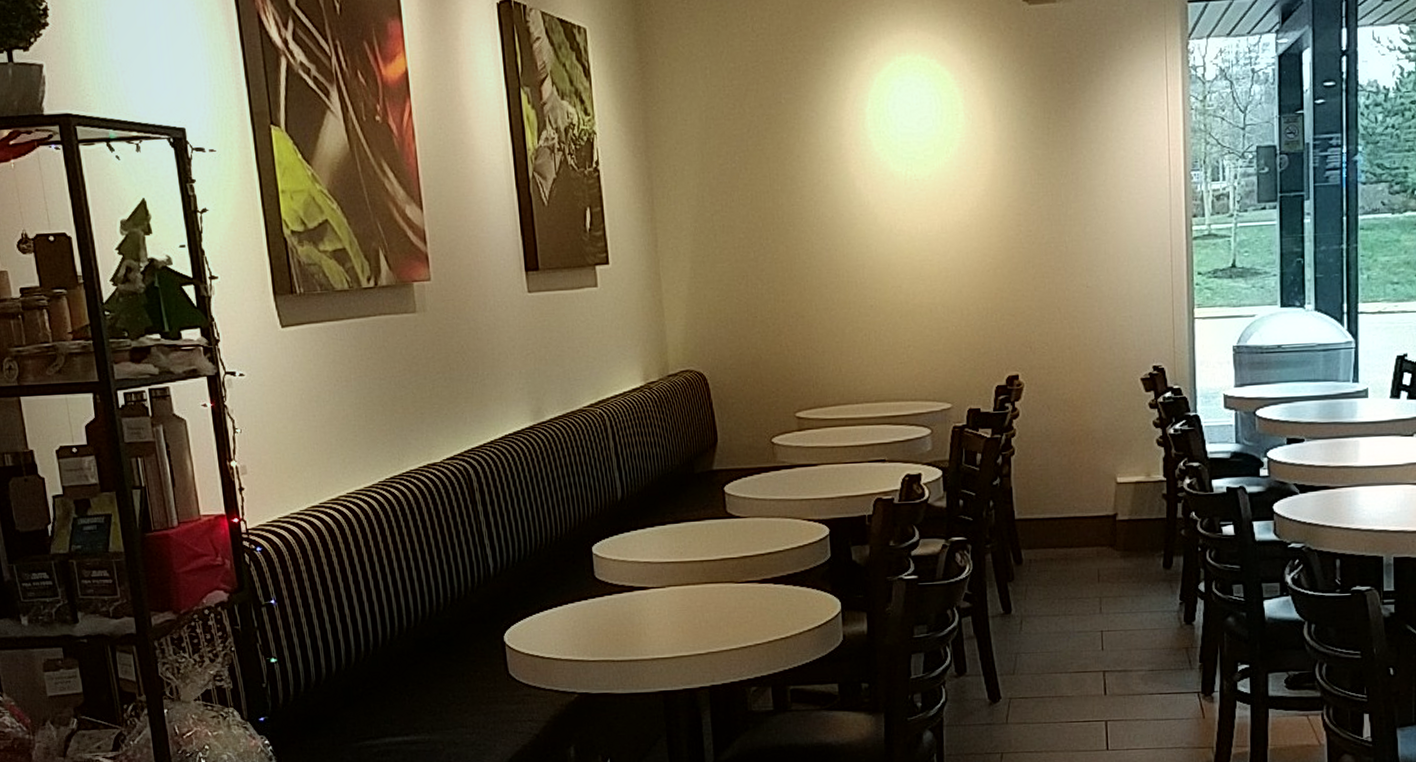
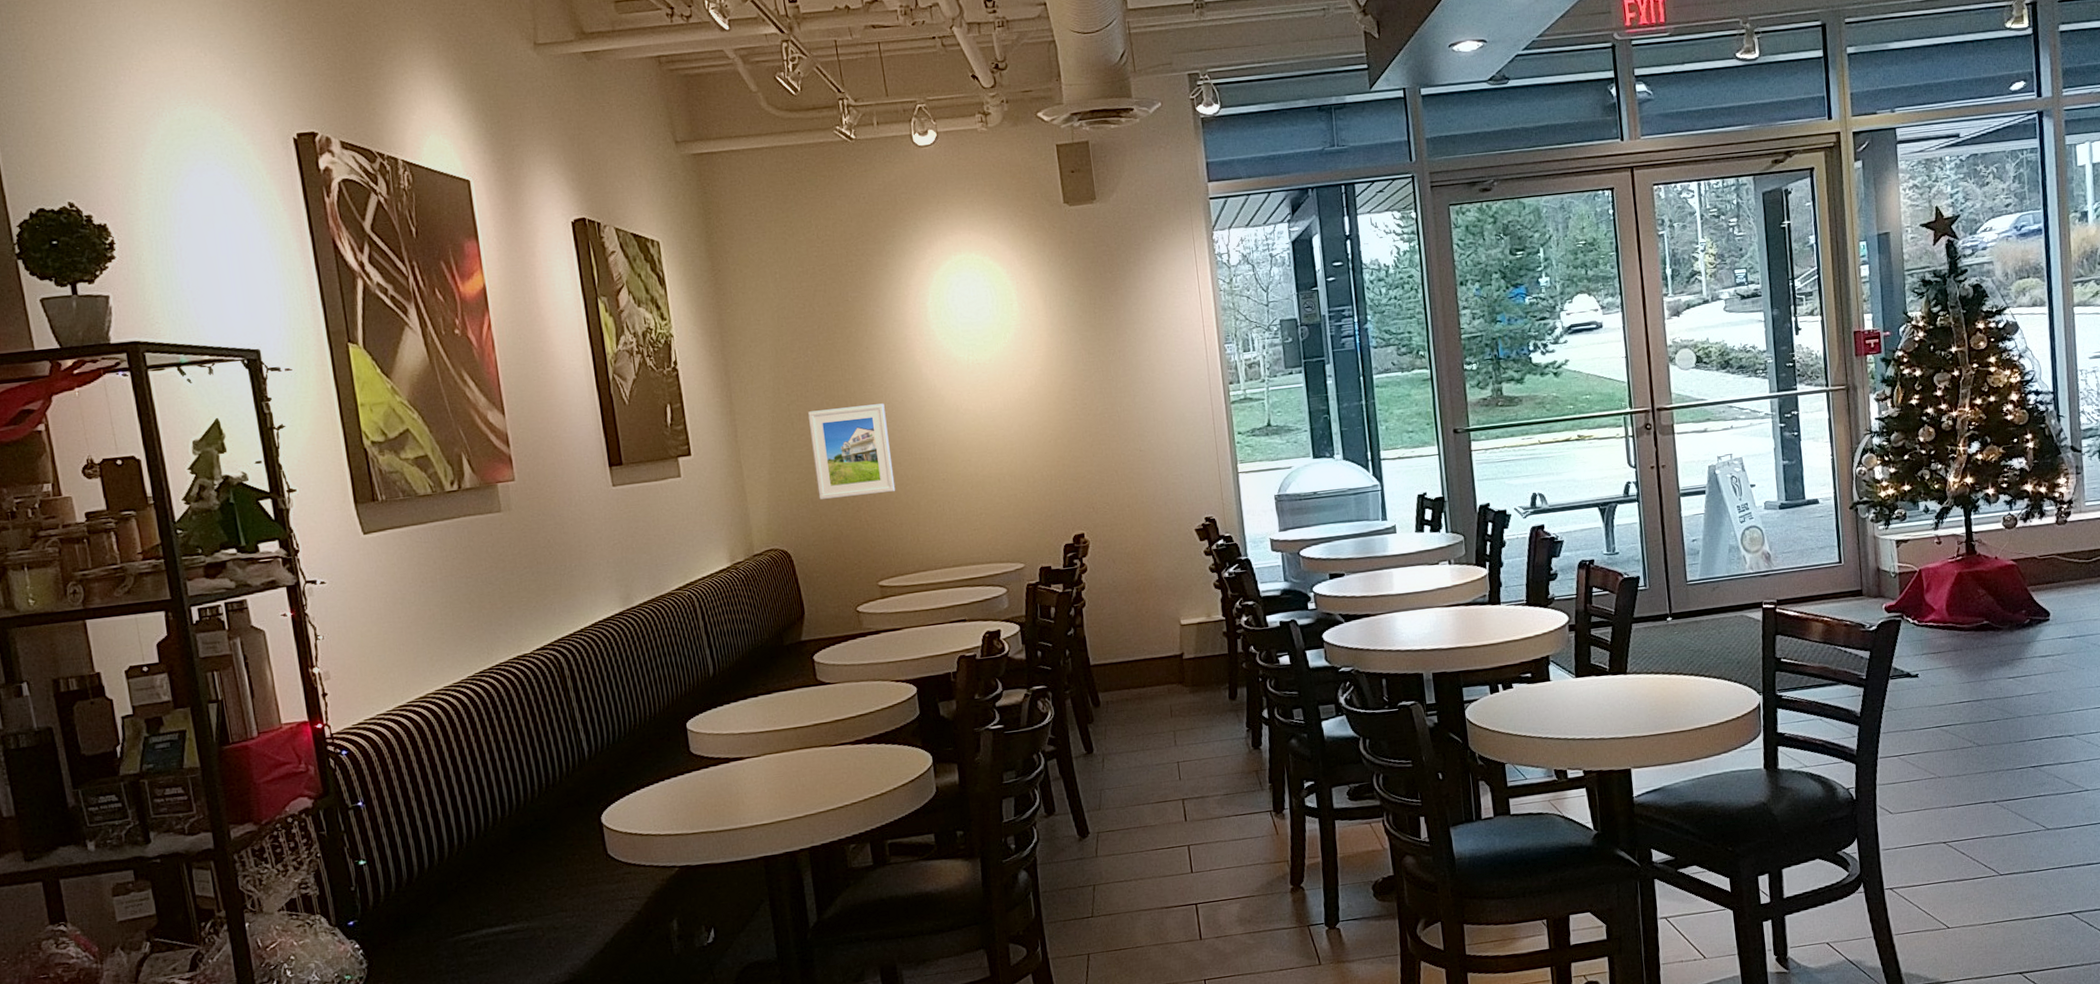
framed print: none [732,219,820,320] -> present [808,403,896,499]

